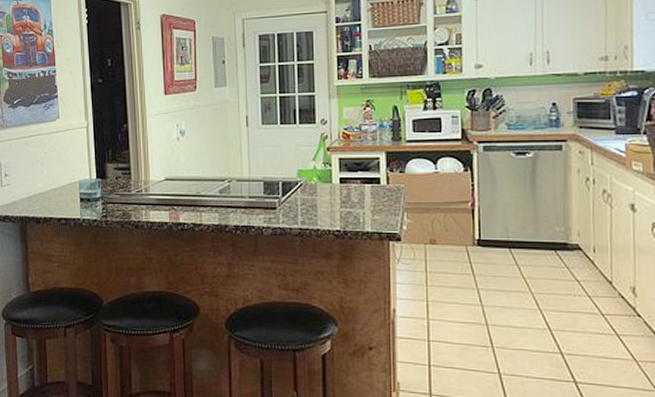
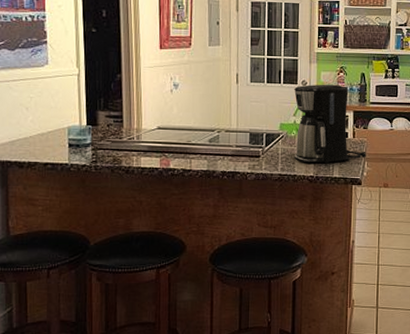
coffee maker: none [311,121,405,216] -> present [293,84,366,163]

